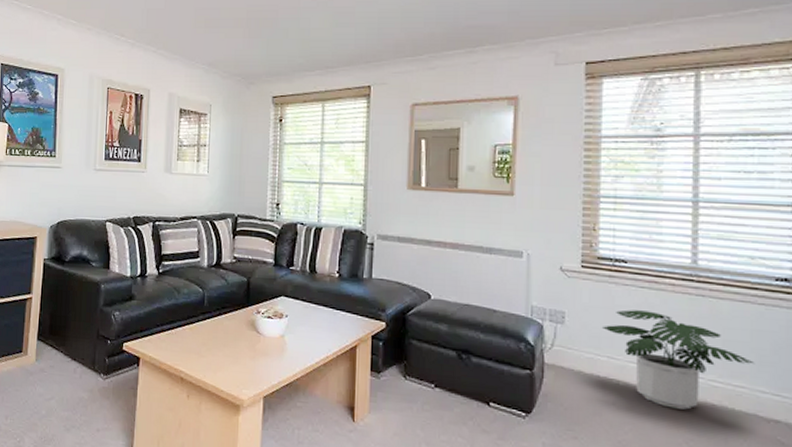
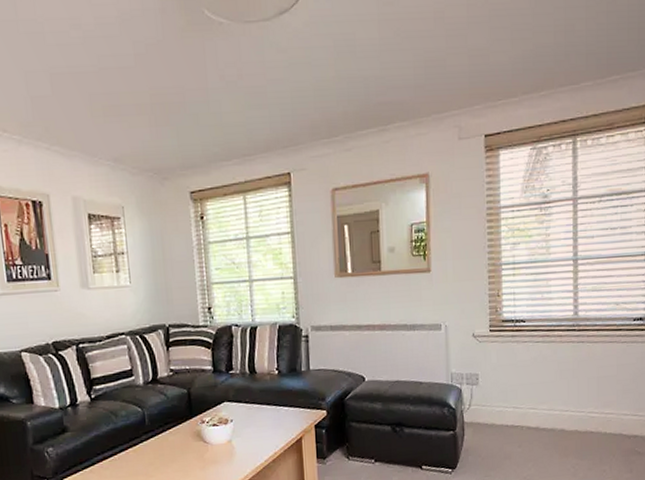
potted plant: present [601,310,755,410] -> none [507,362,620,441]

